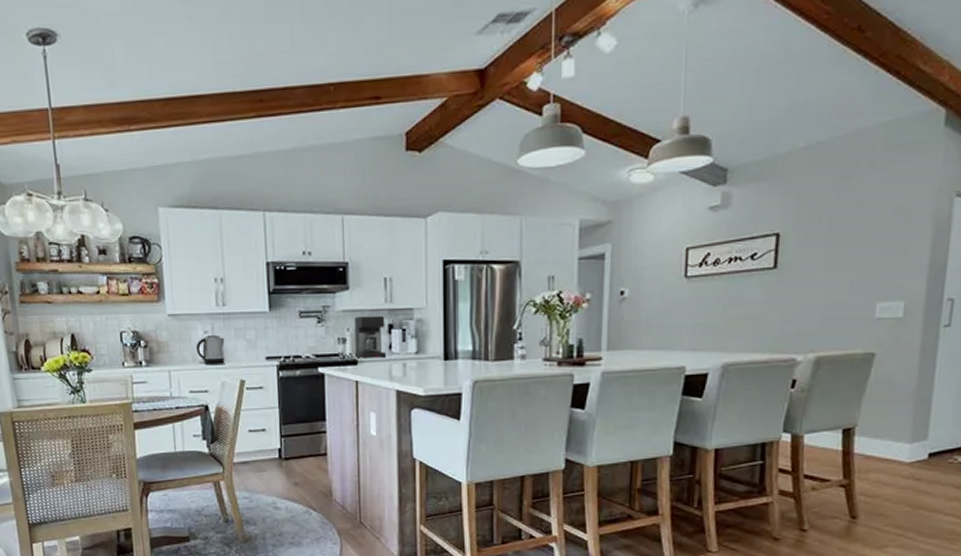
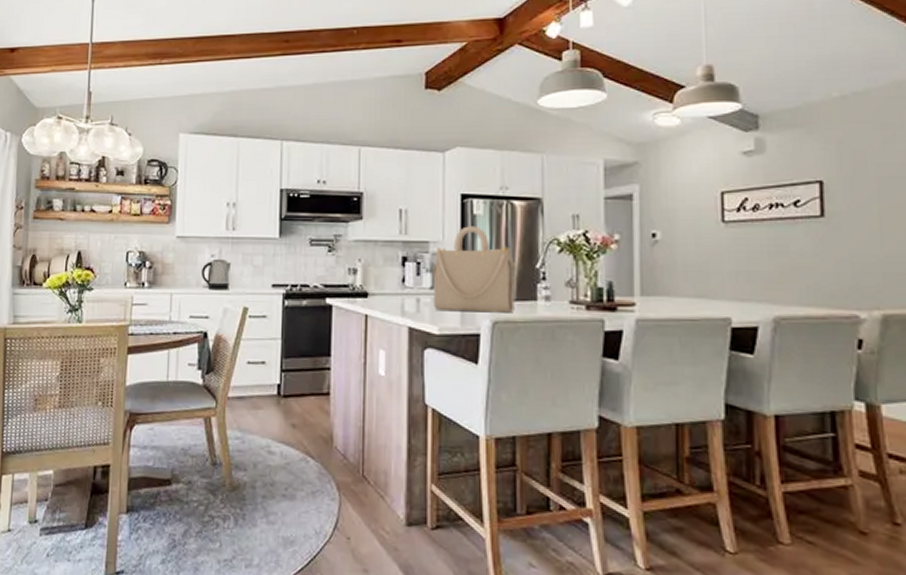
coffee maker: present [354,315,387,359] -> none [366,247,400,292]
handbag: none [417,291,496,374] -> present [433,226,518,313]

